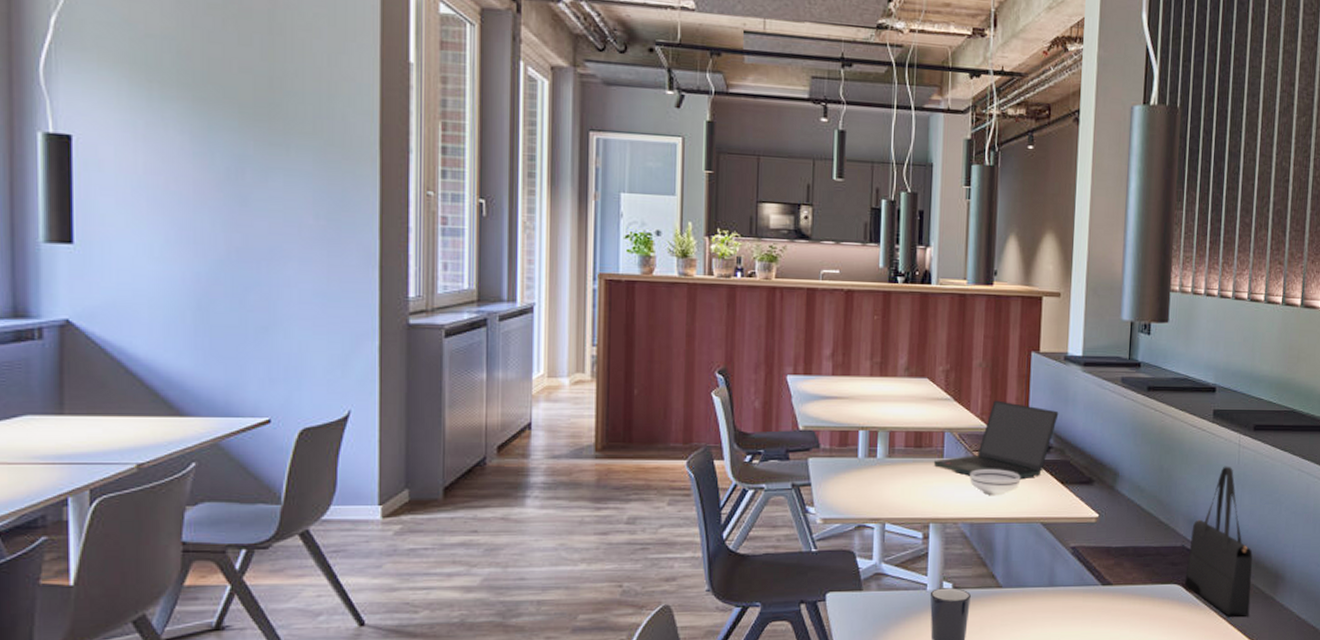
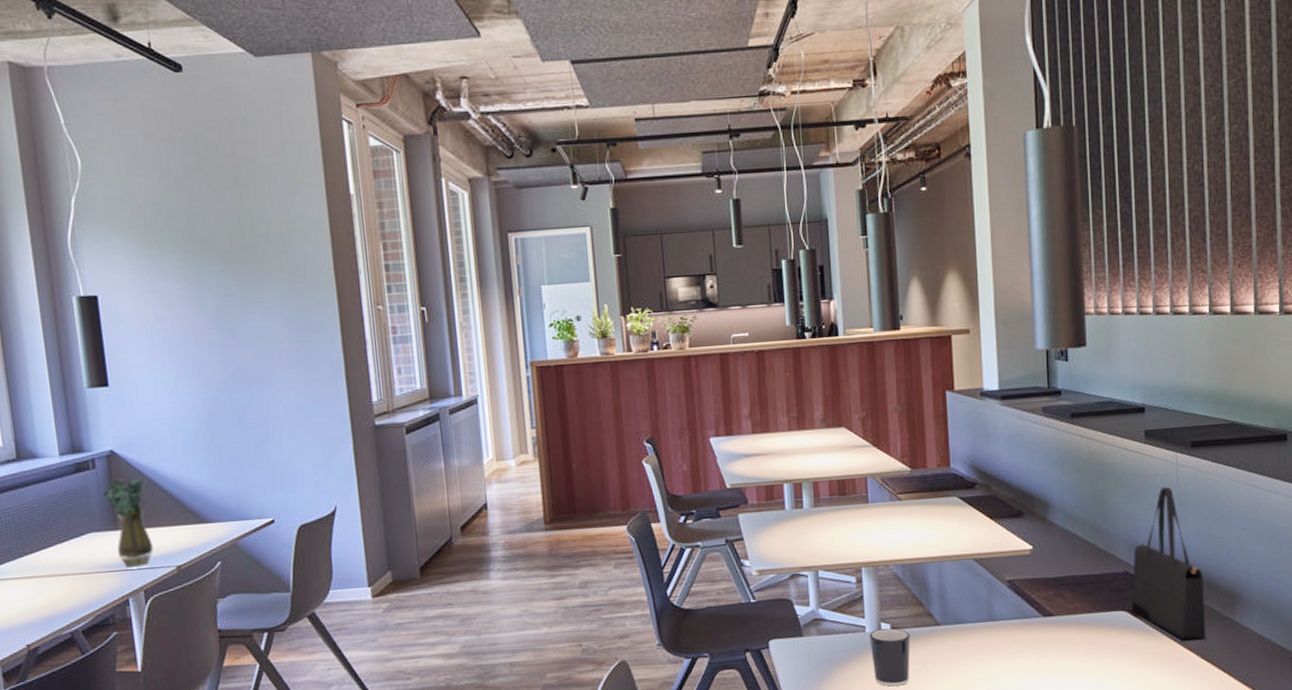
vase: none [48,351,108,461] -> present [102,476,154,568]
laptop: present [933,400,1059,478] -> none [859,442,981,519]
bowl: present [970,469,1021,496] -> none [896,509,948,536]

